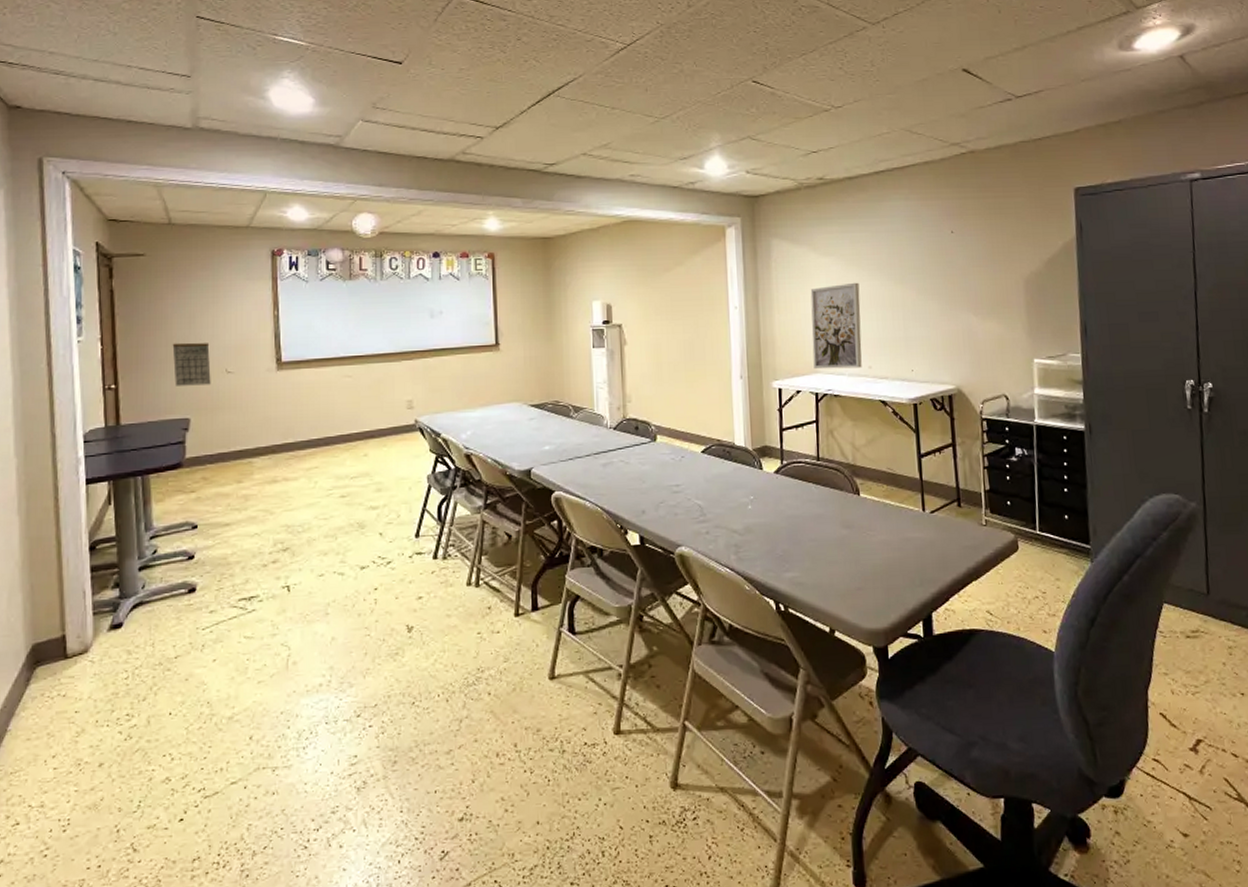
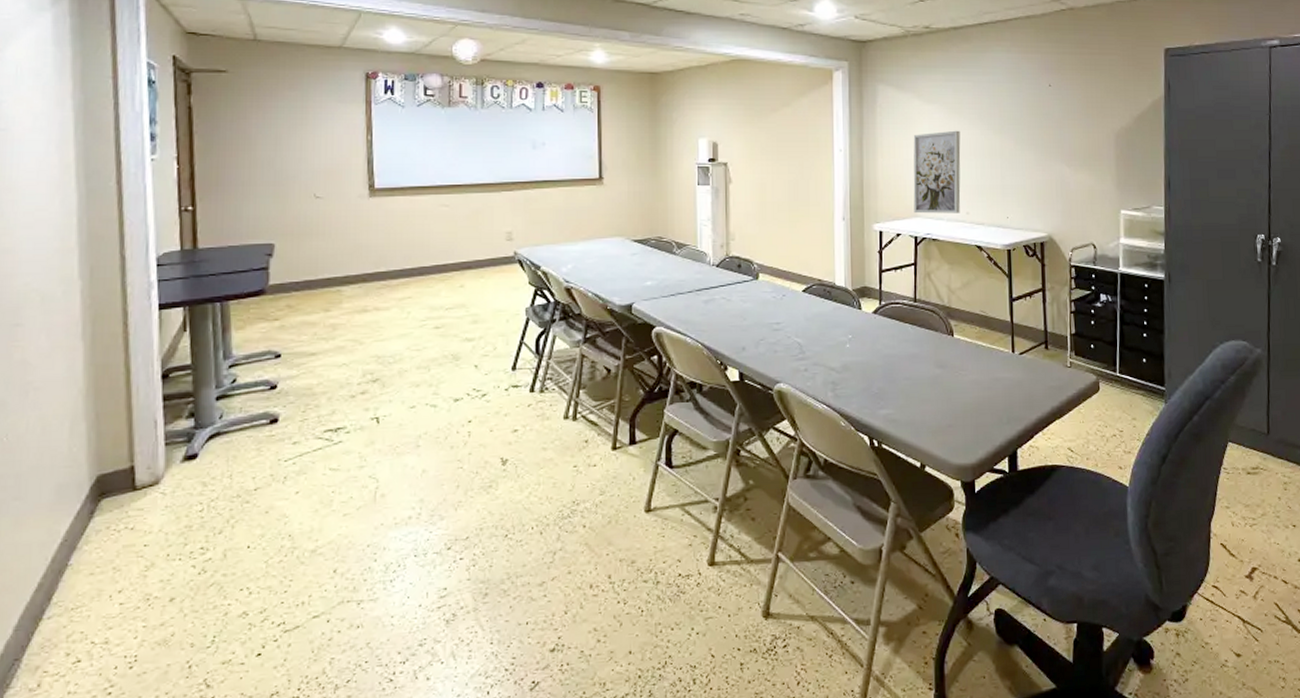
calendar: present [172,342,211,386] -> none [256,165,298,210]

